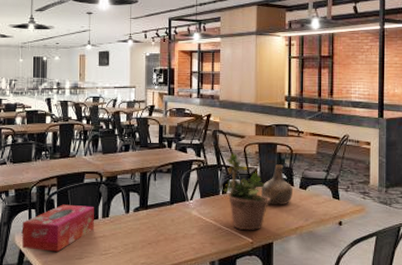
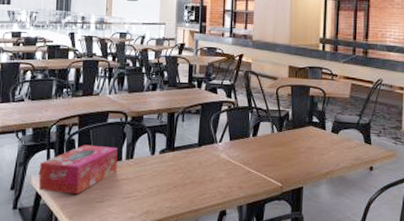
potted plant: present [223,153,270,231] -> none [253,95,301,175]
bottle: present [260,164,293,205] -> none [292,107,324,149]

